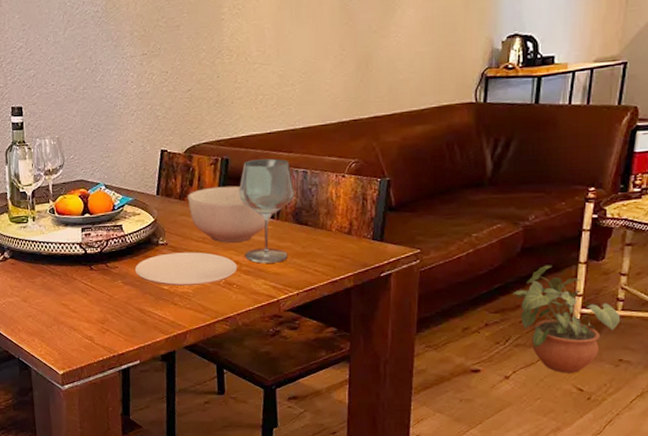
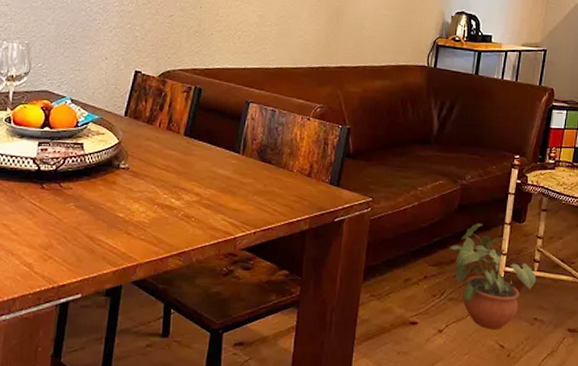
plate: present [134,252,238,287] -> none [90,178,198,216]
bowl: present [187,185,272,244] -> none [155,114,237,175]
wine glass: present [238,158,295,264] -> none [207,92,262,199]

